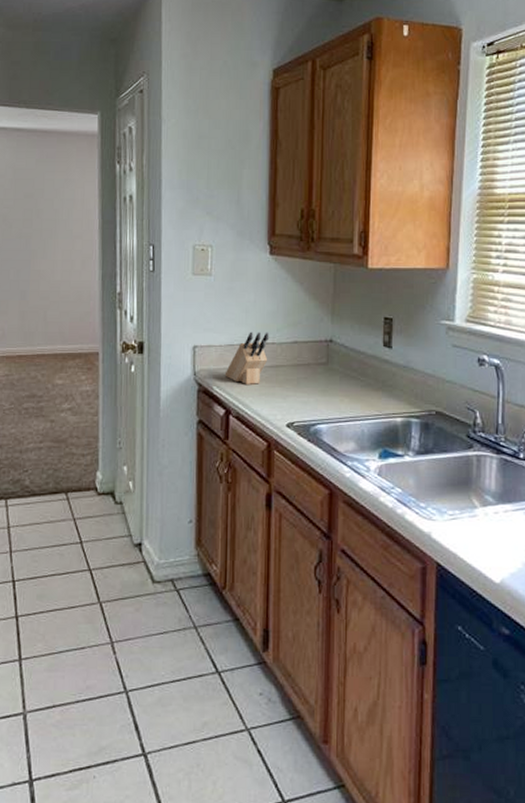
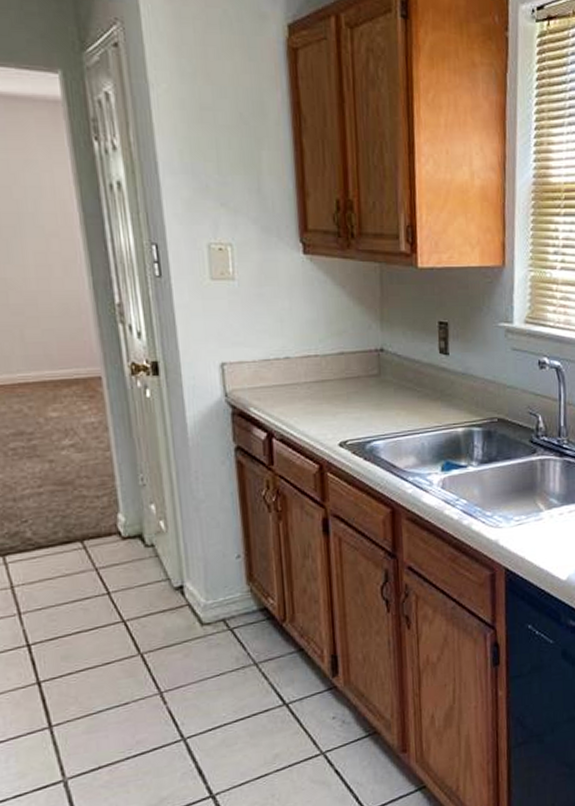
knife block: present [224,331,270,384] -> none [262,343,312,403]

